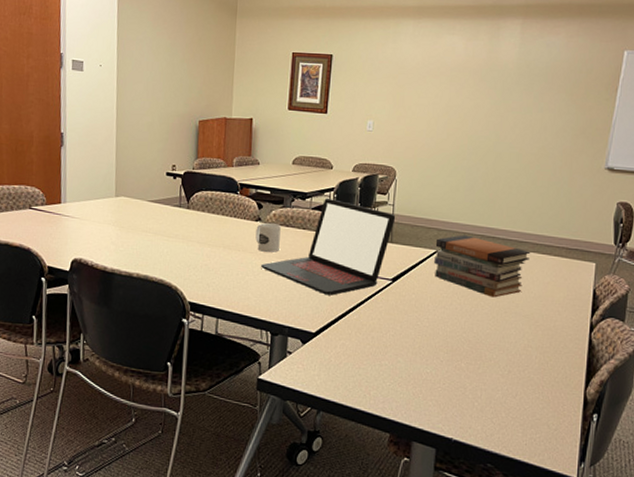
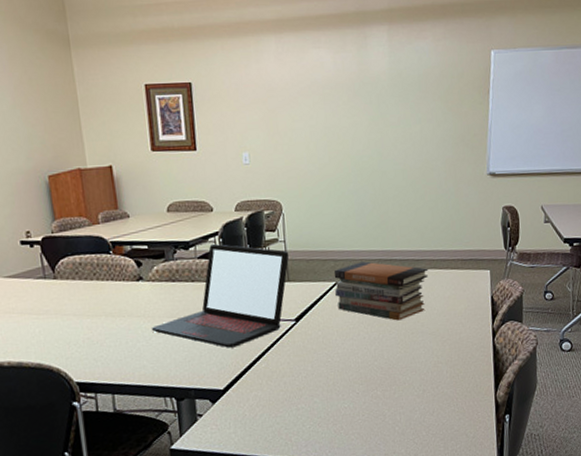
mug: present [255,222,281,252] -> none [139,279,169,313]

